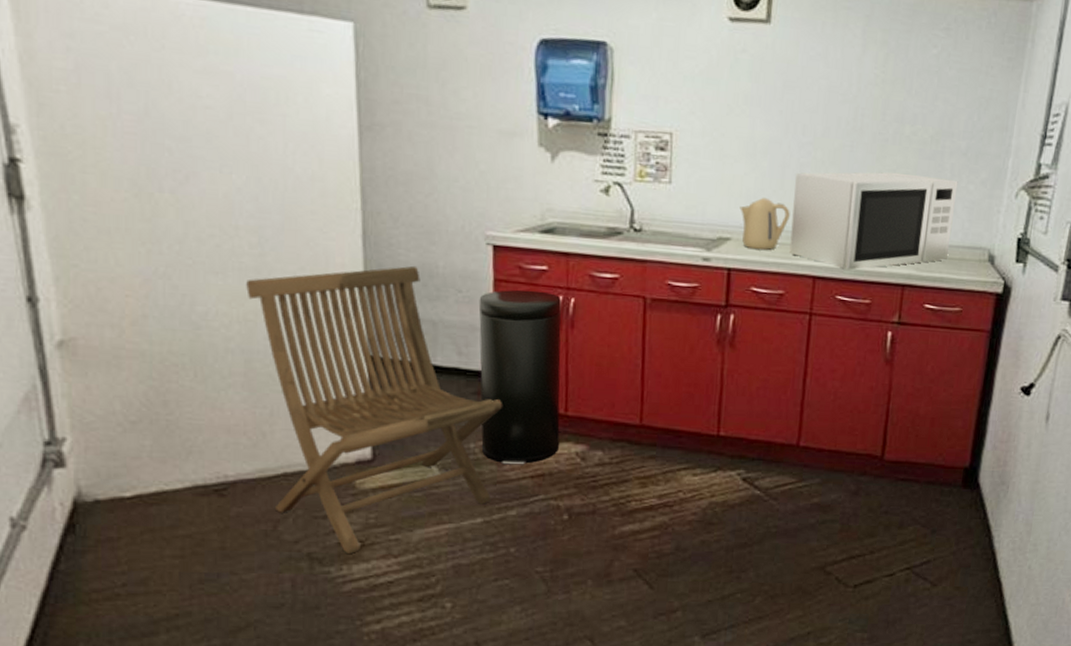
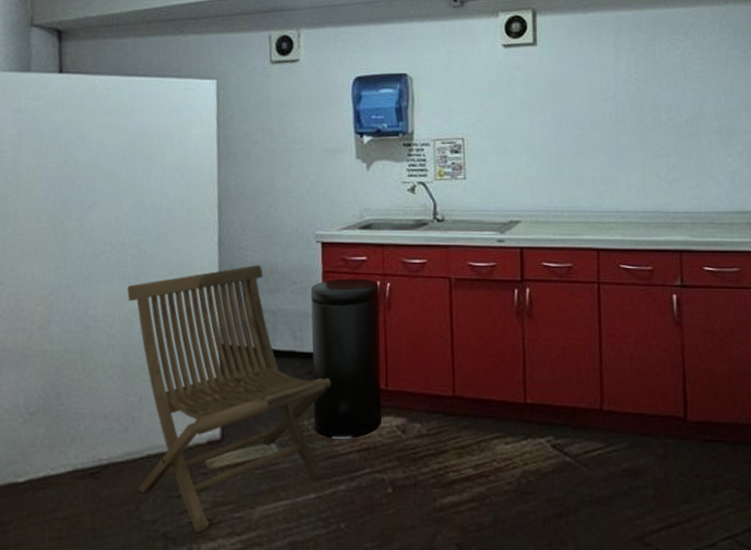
kettle: present [740,197,790,250] -> none [526,184,570,228]
microwave: present [789,172,958,270] -> none [570,153,718,241]

